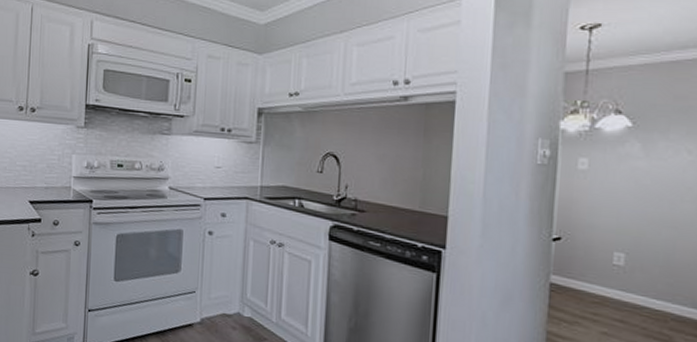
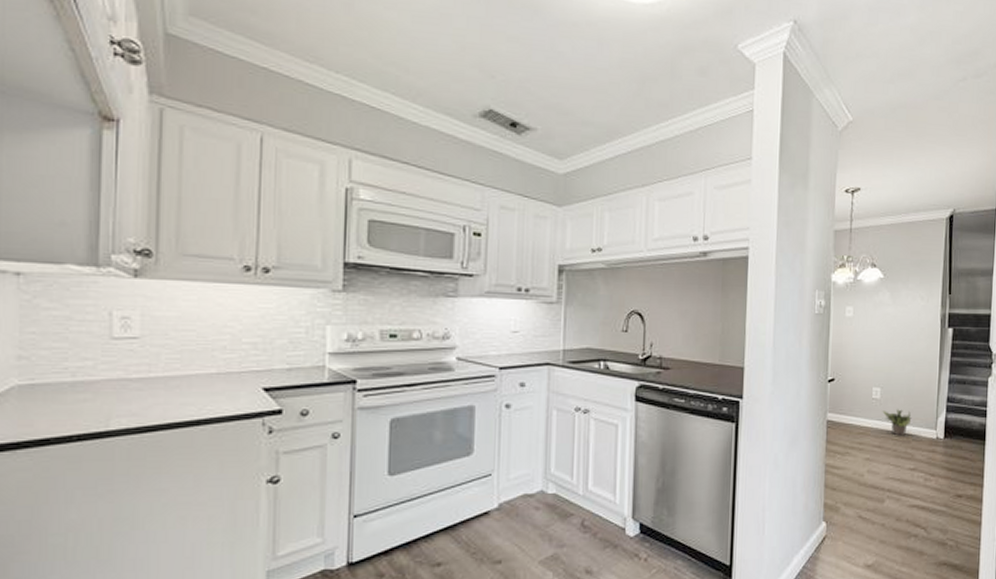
potted plant: none [627,280,671,313] -> present [882,409,912,436]

